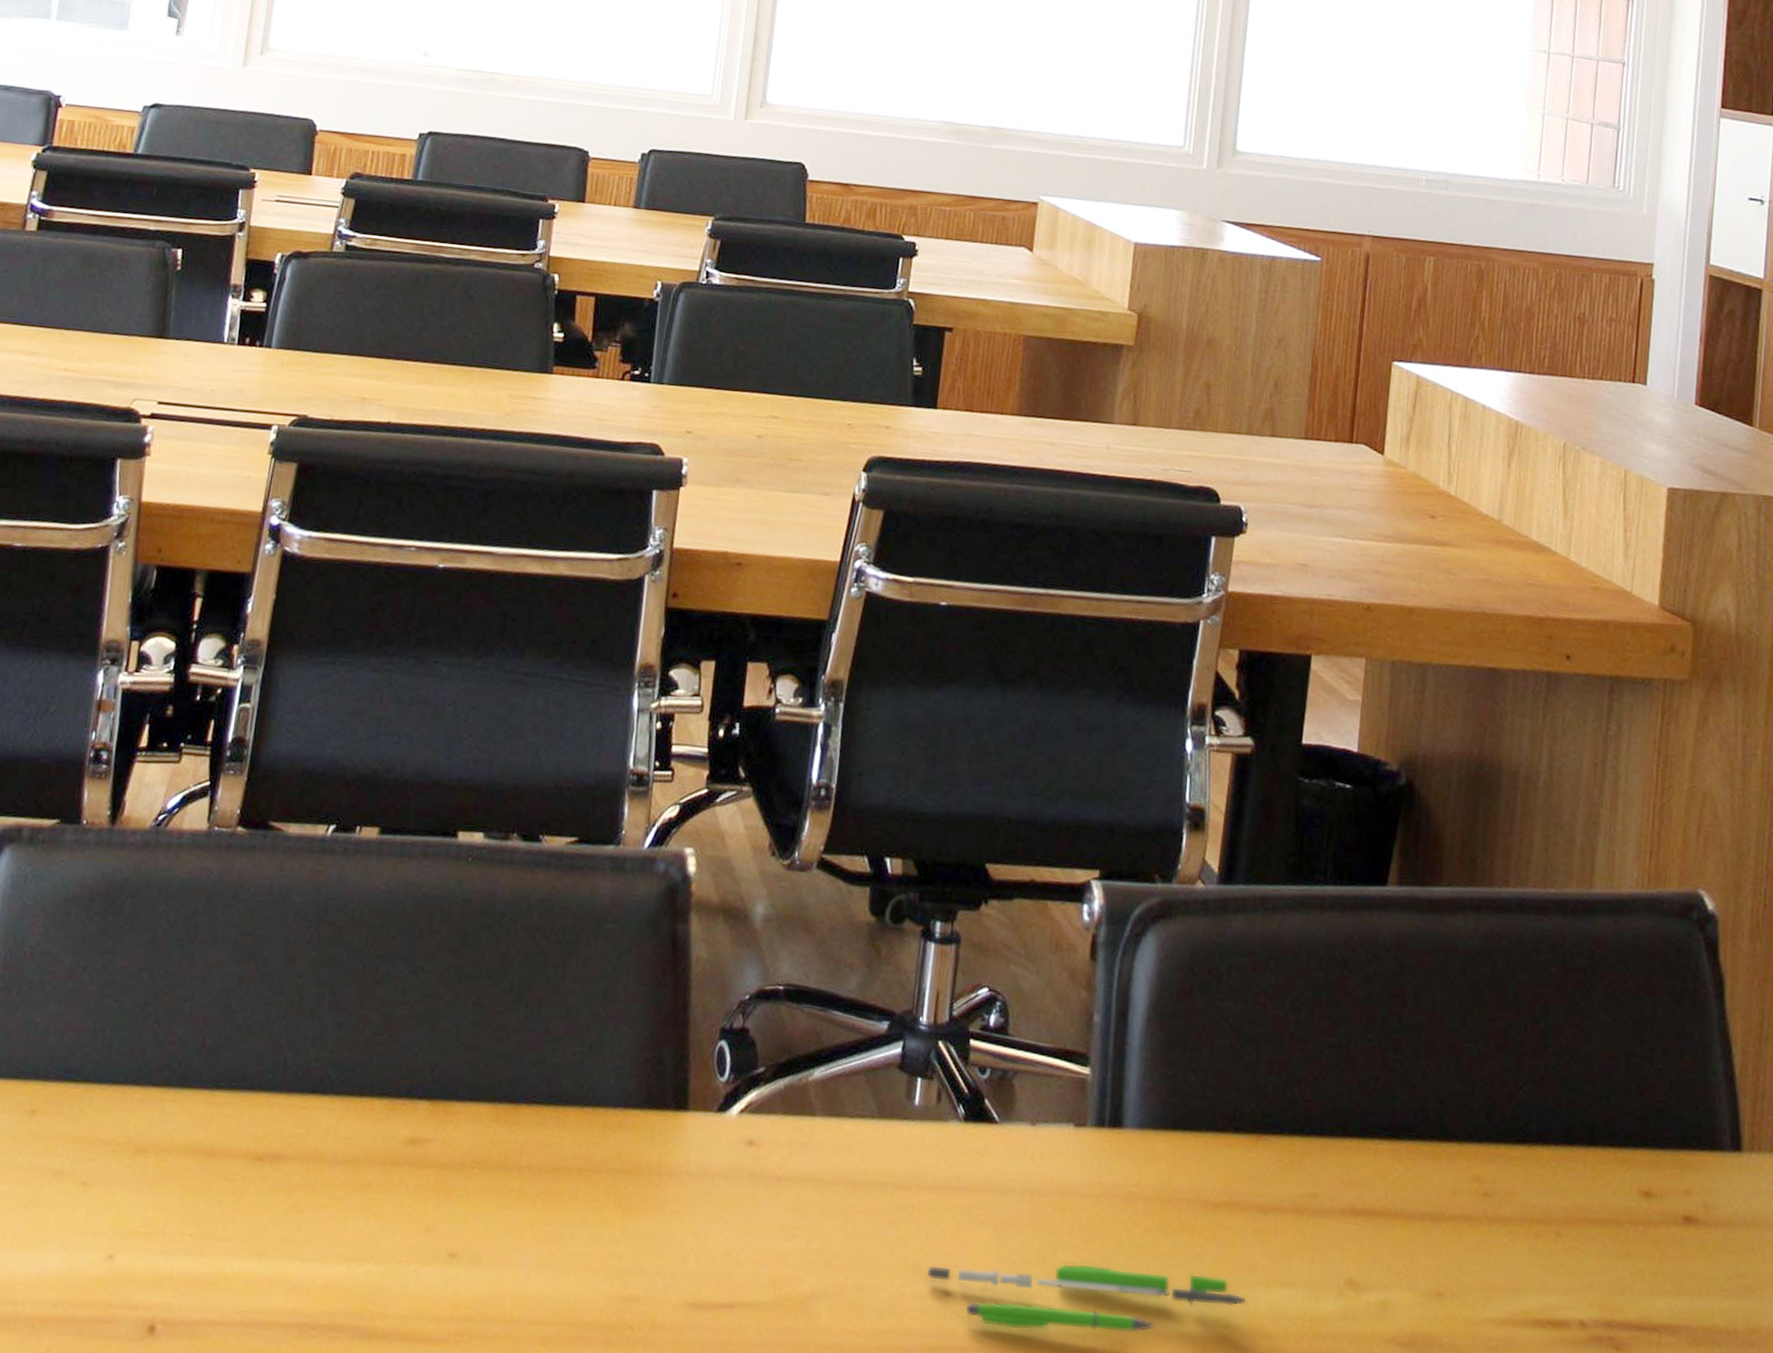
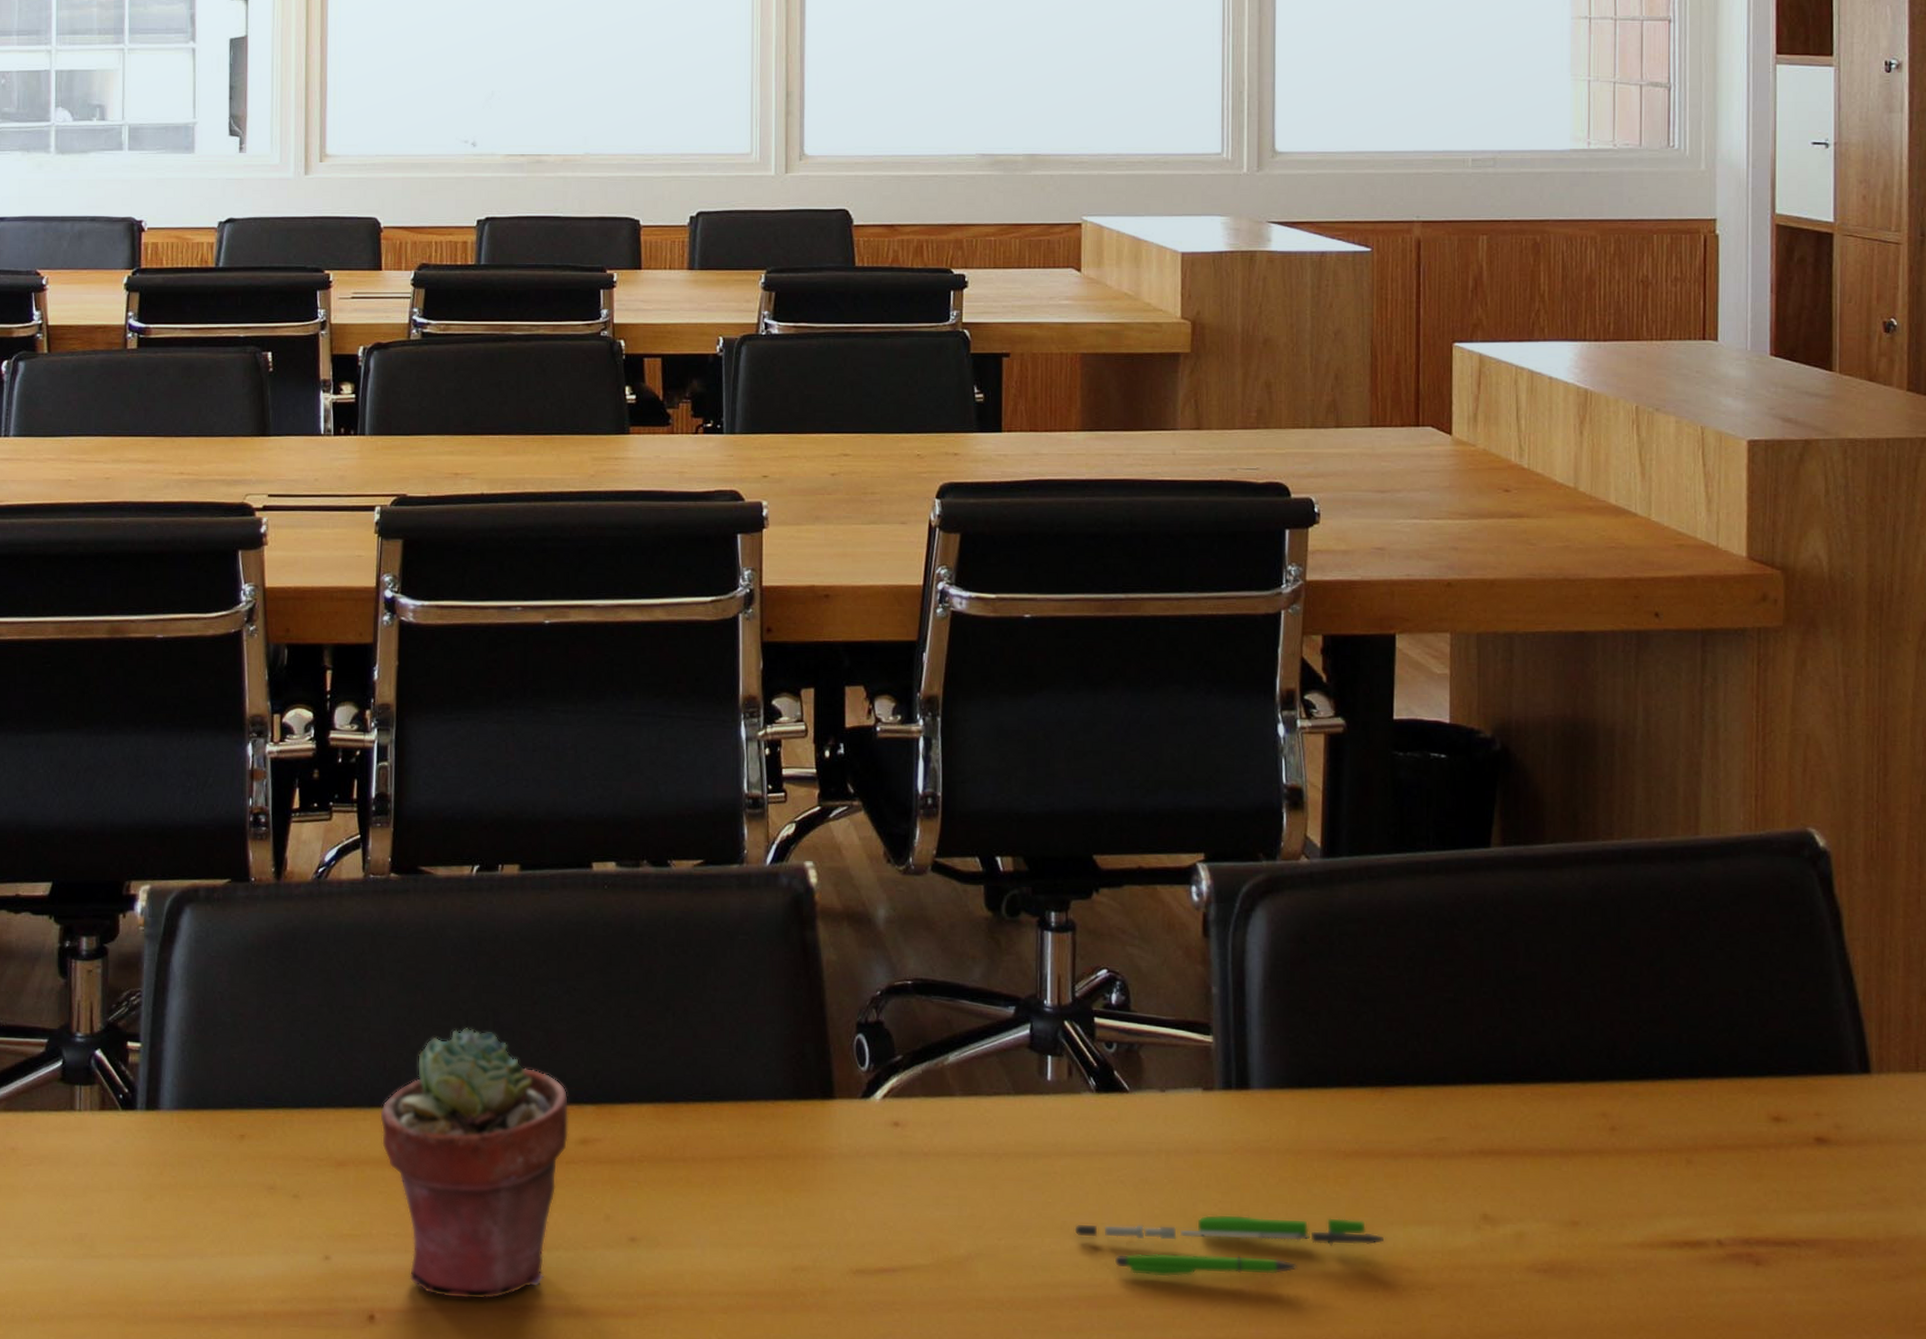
potted succulent: none [189,1005,402,1315] -> present [380,1028,569,1300]

